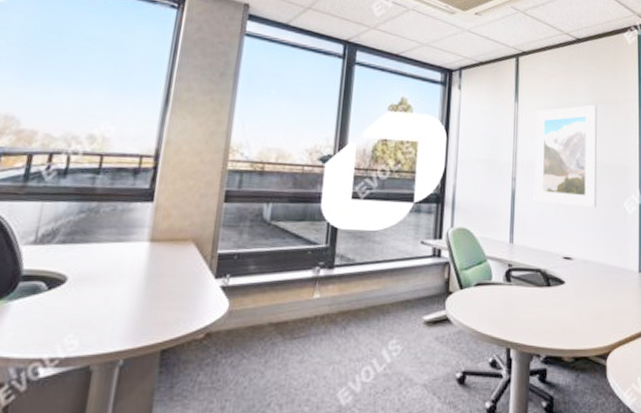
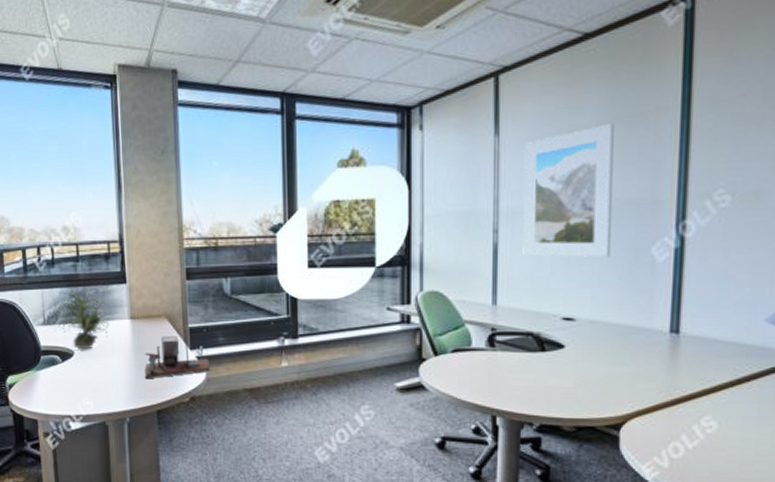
potted plant: none [48,206,125,276] -> present [53,291,110,350]
desk organizer: none [153,255,236,312] -> present [144,329,211,379]

